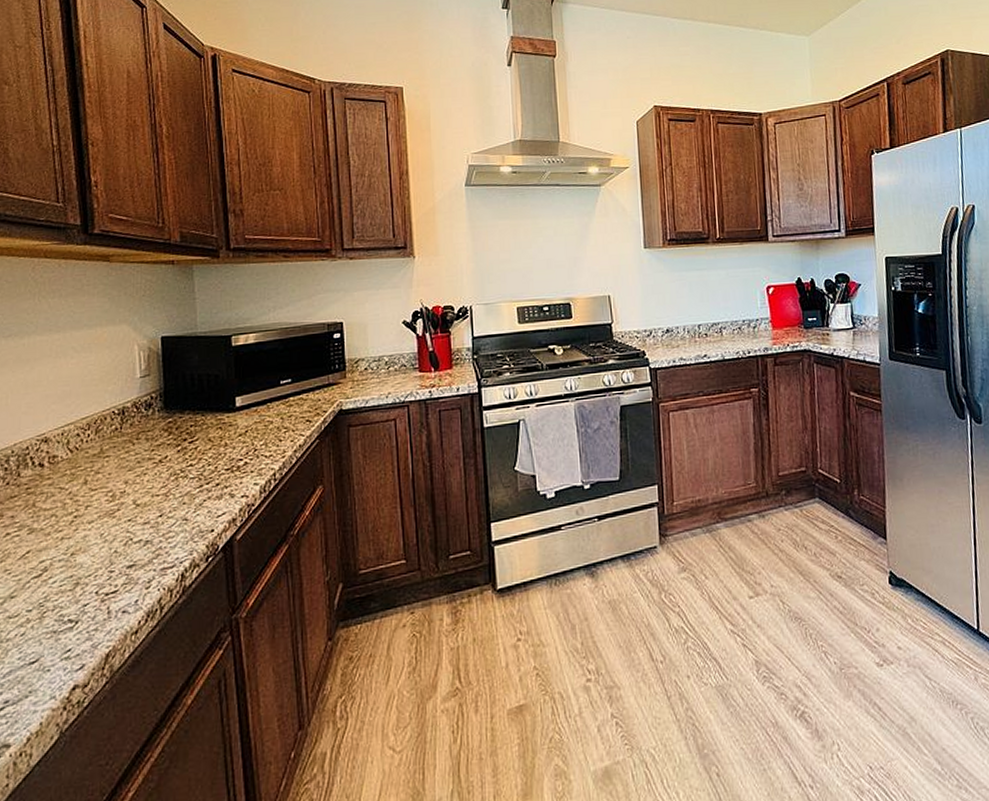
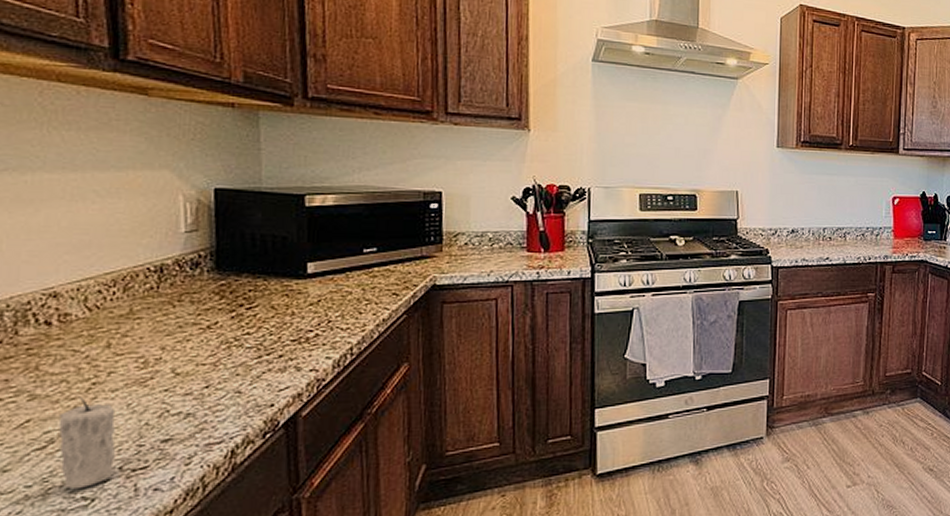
candle: none [50,528,93,613] -> present [58,396,116,490]

